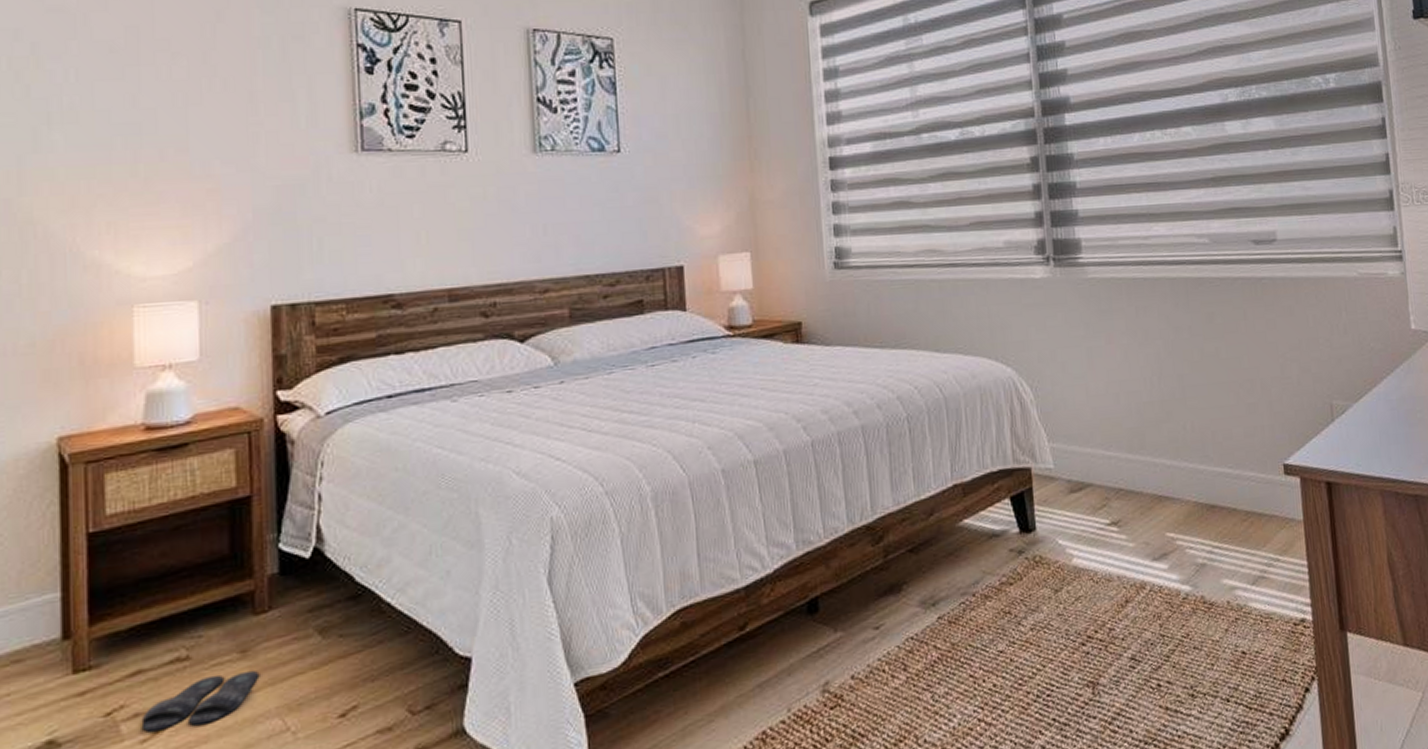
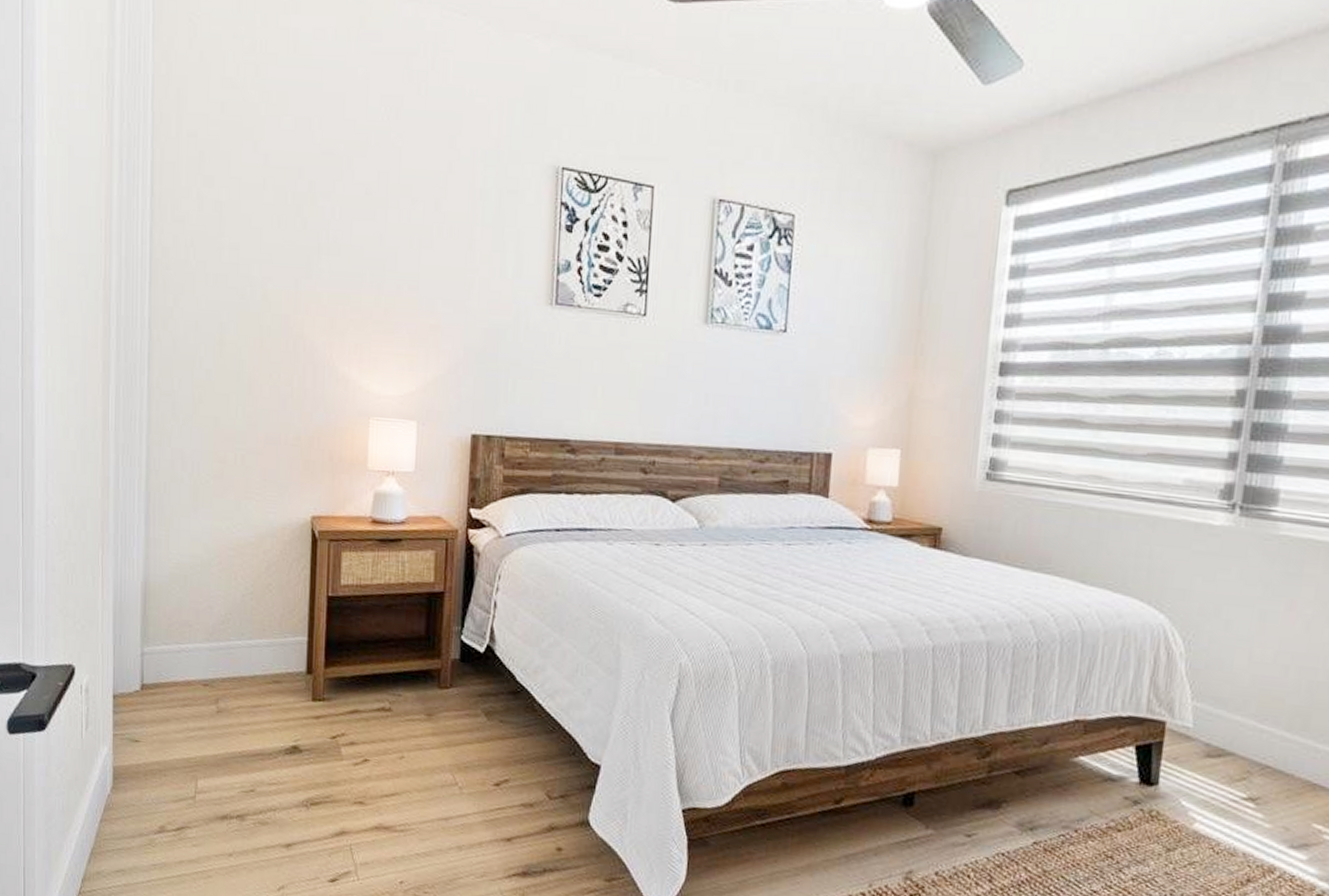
slippers: present [141,670,260,733] -> none [355,727,440,765]

